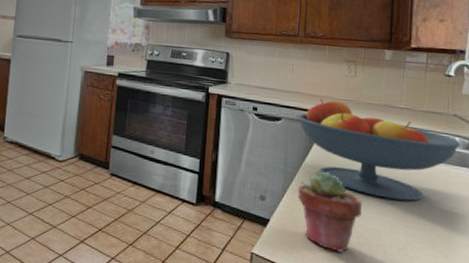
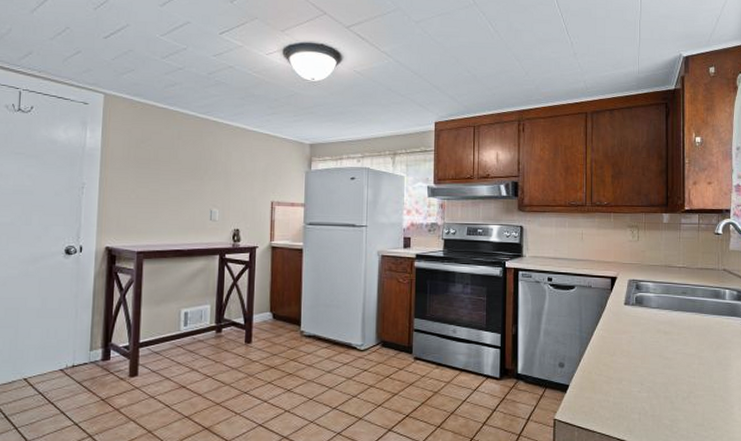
fruit bowl: present [298,98,461,202] -> none [589,264,731,353]
potted succulent: present [298,171,363,253] -> none [593,333,651,408]

